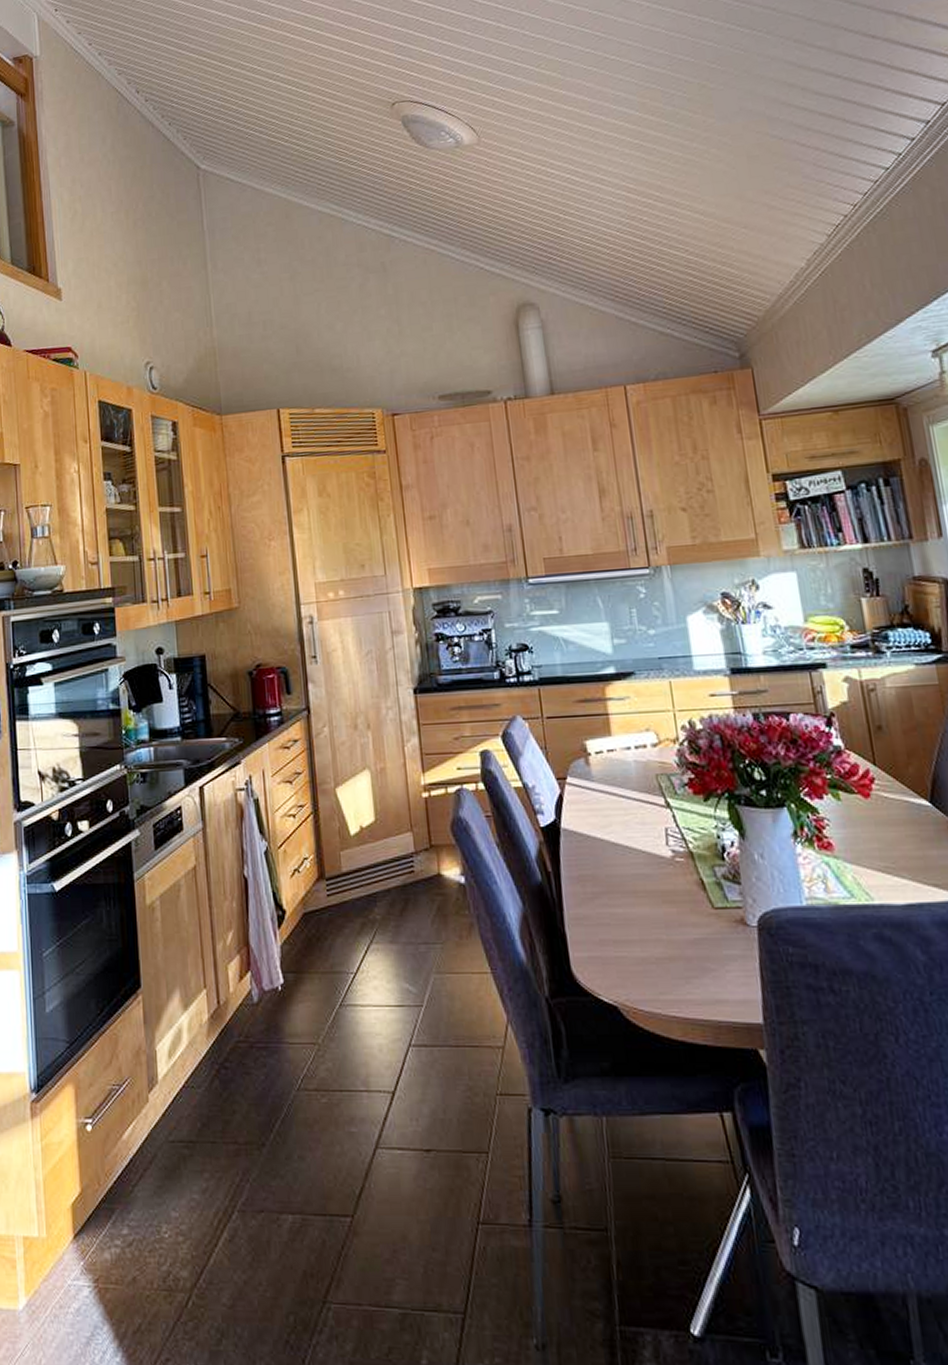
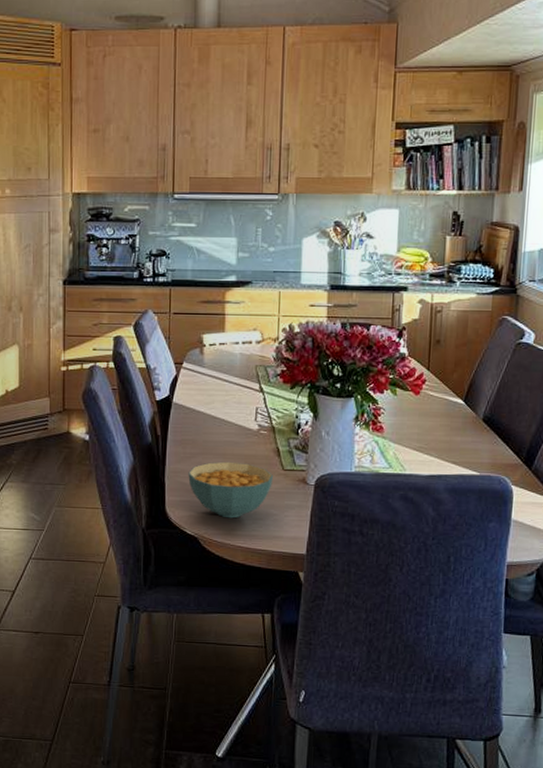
cereal bowl: none [593,901,703,978] -> present [188,461,273,519]

